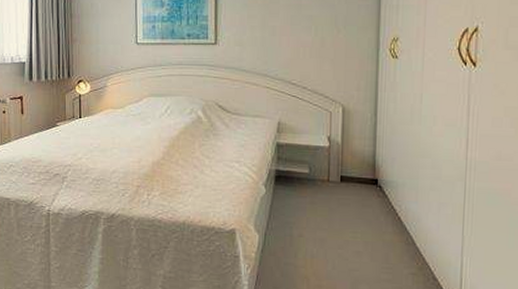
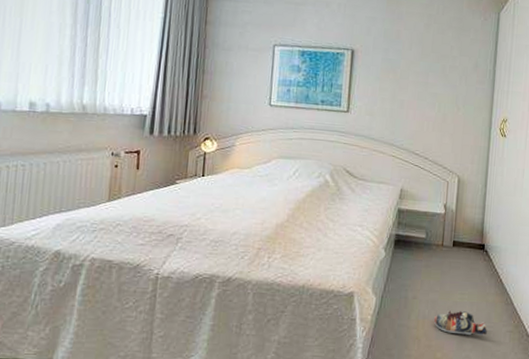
shoe: none [324,250,385,277] -> present [434,311,487,335]

